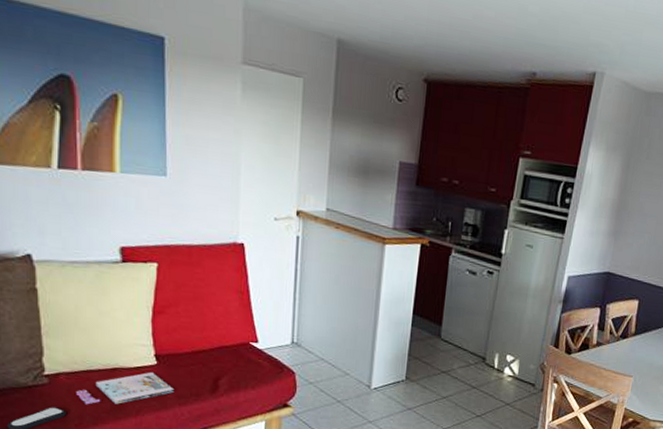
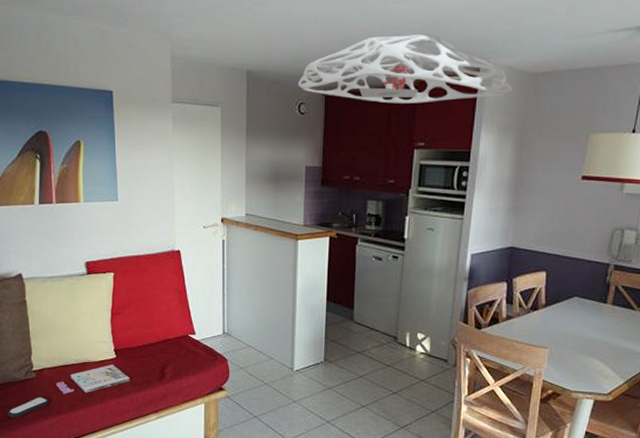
ceiling light: none [397,23,626,113] -> present [298,33,513,104]

